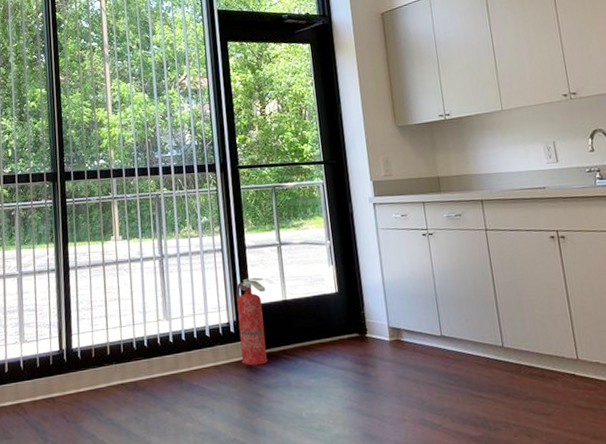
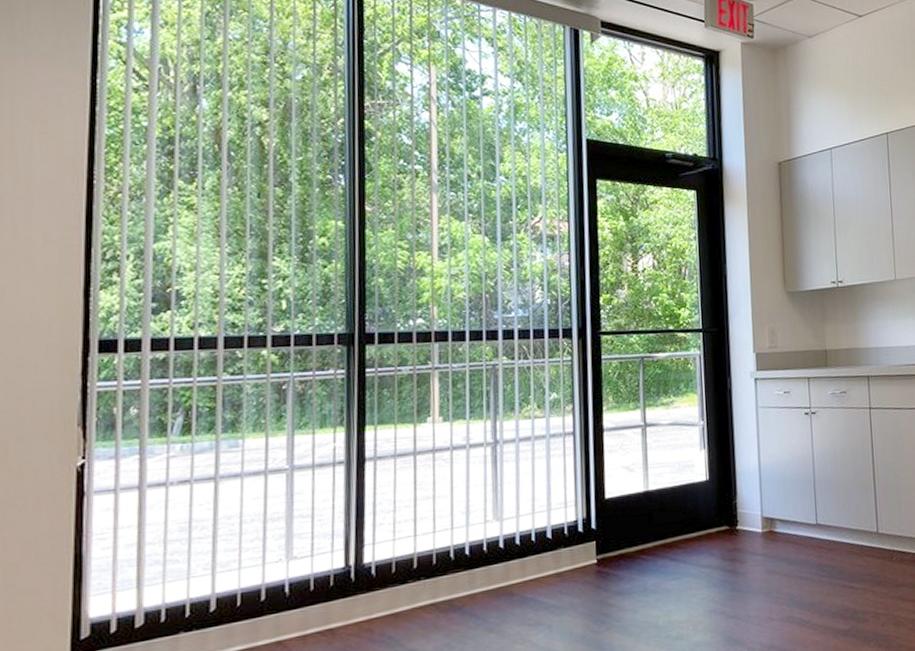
fire extinguisher: present [236,277,268,366] -> none [588,465,625,571]

